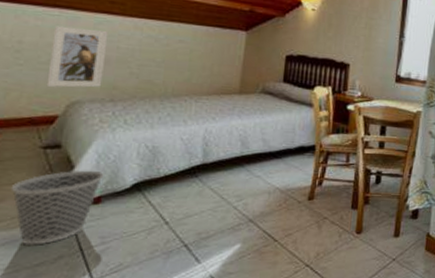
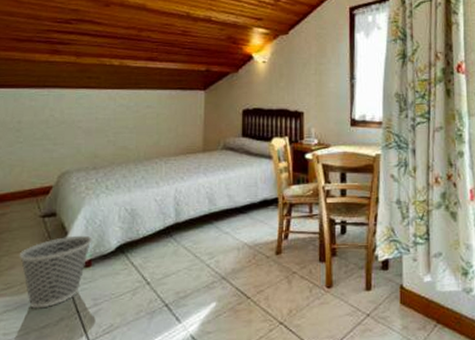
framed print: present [46,26,109,88] -> none [41,104,88,160]

